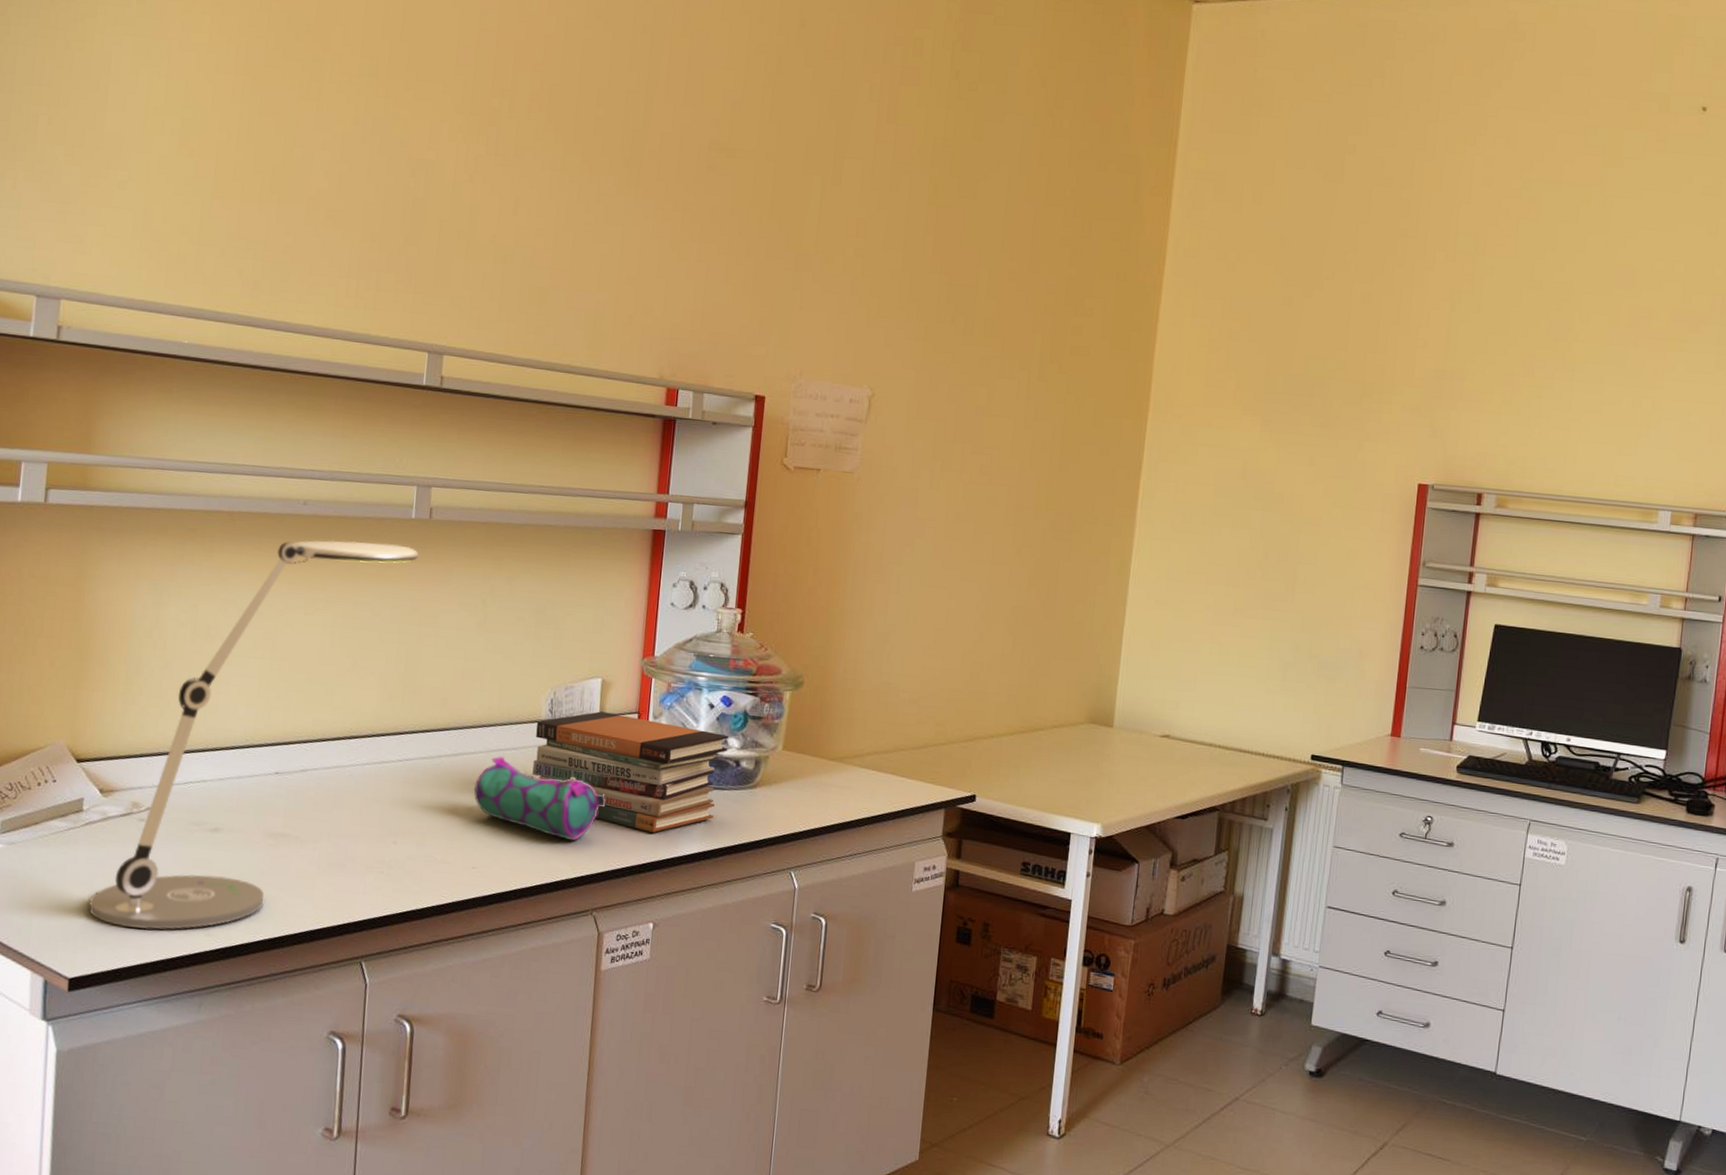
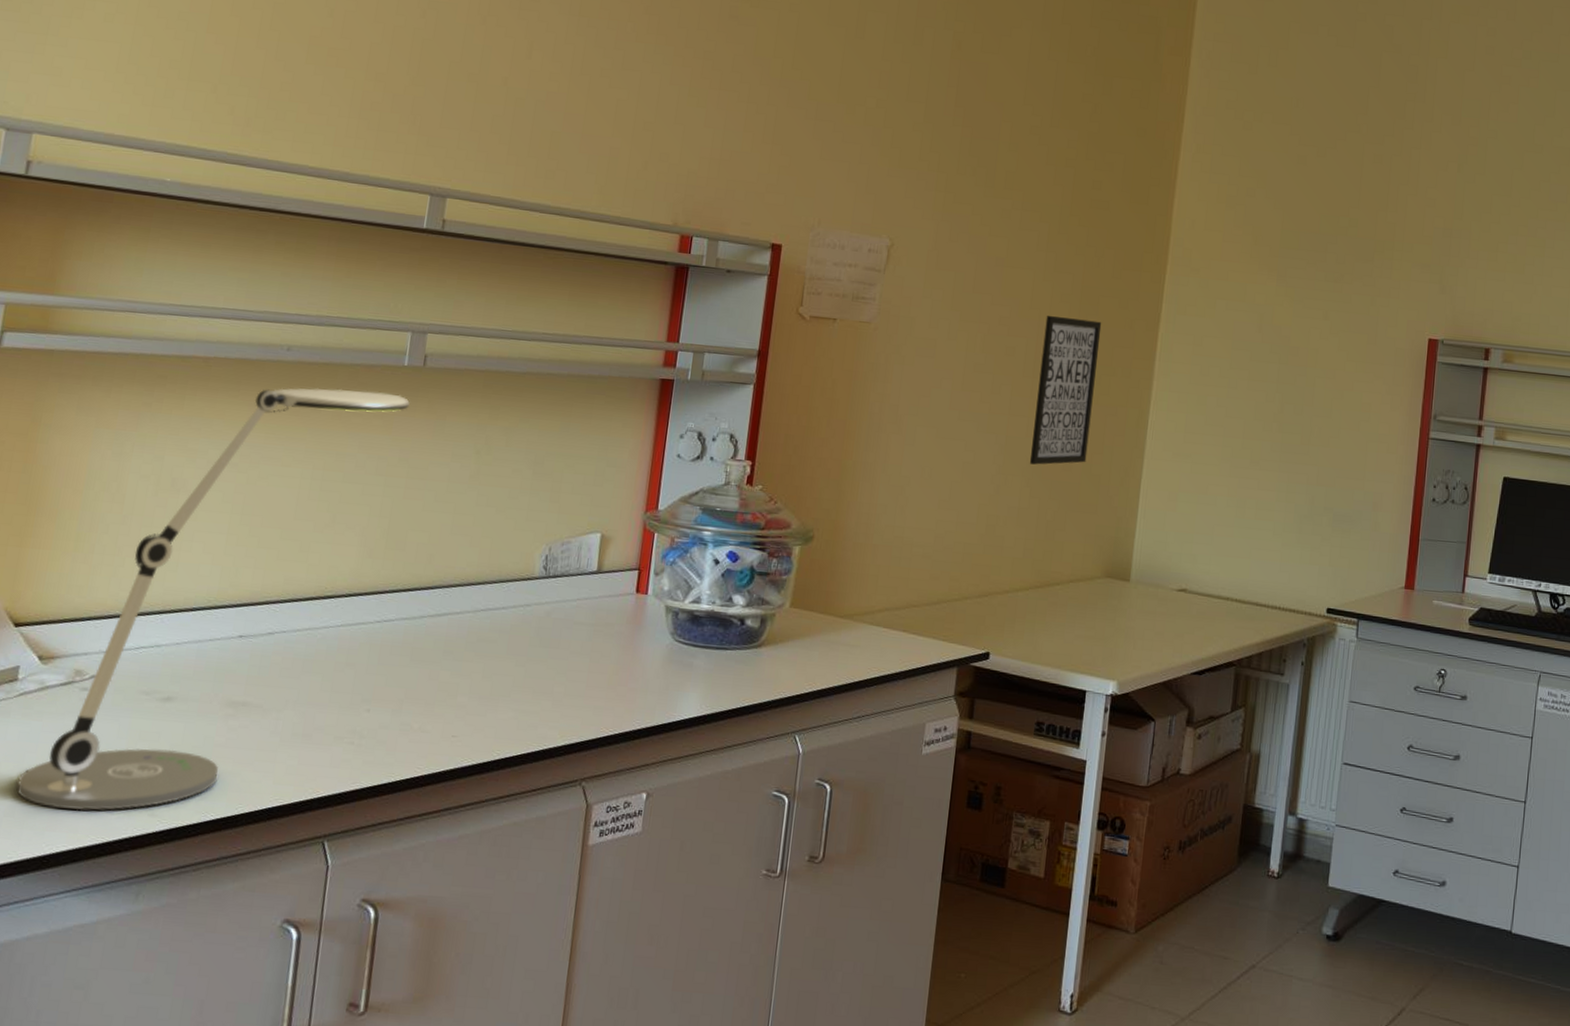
pencil case: present [474,755,606,841] -> none [458,615,600,706]
book stack: present [532,711,729,833] -> none [522,568,734,696]
wall art: none [1012,463,1083,613] -> present [1029,315,1102,465]

